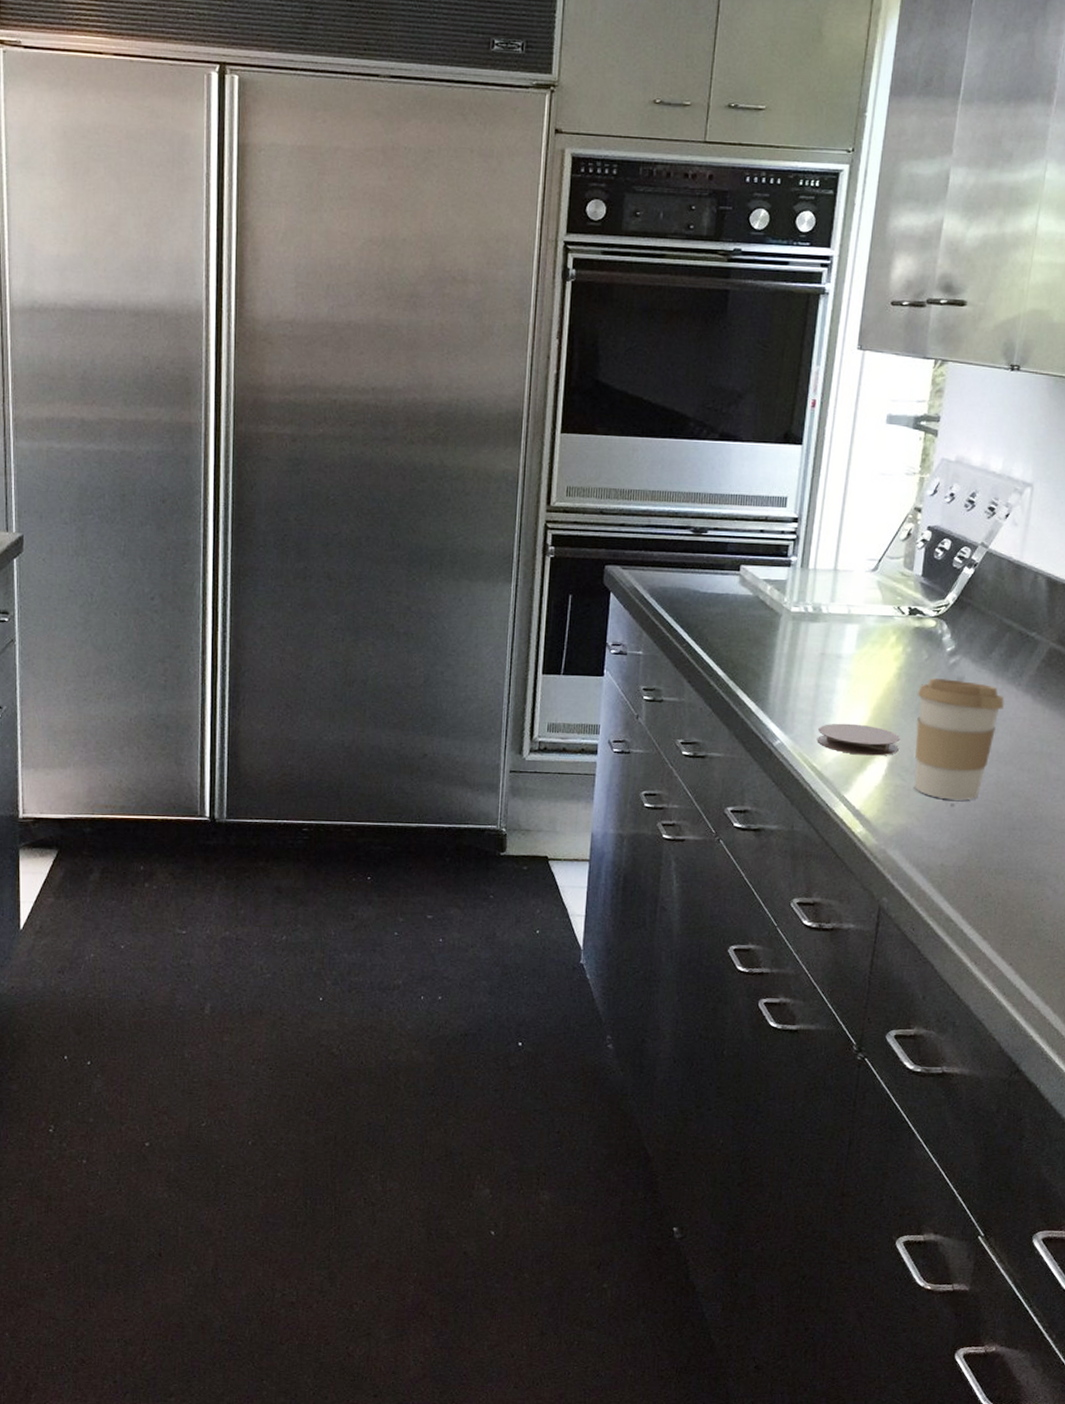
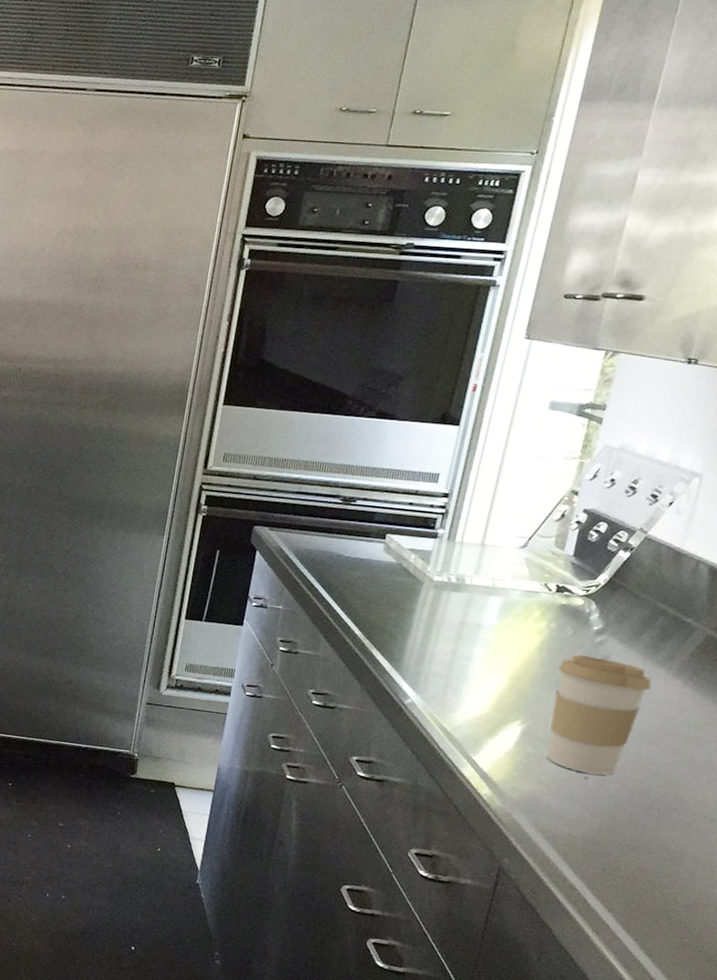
coaster: present [816,723,901,756] -> none [448,688,537,724]

